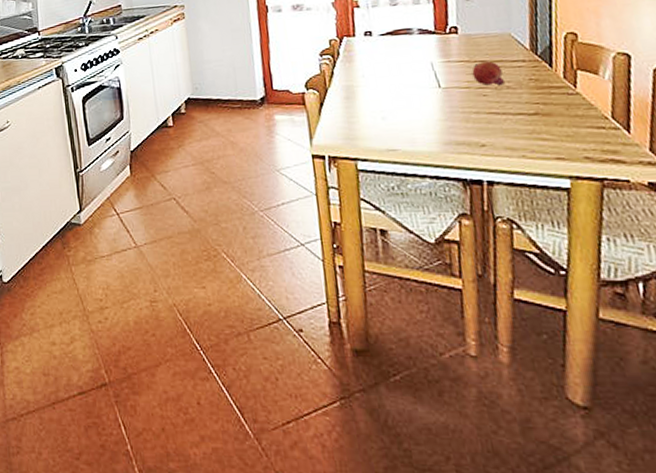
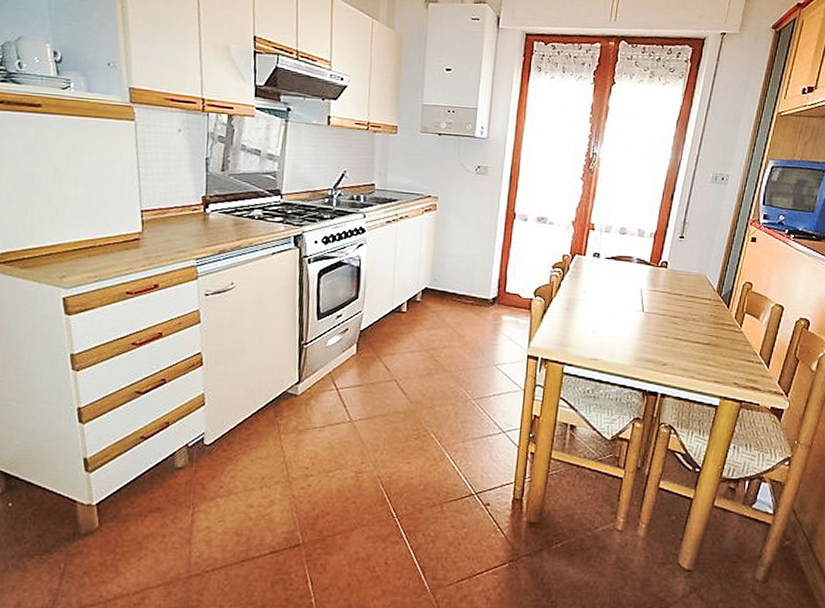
fruit: present [472,61,504,86] -> none [670,295,693,317]

